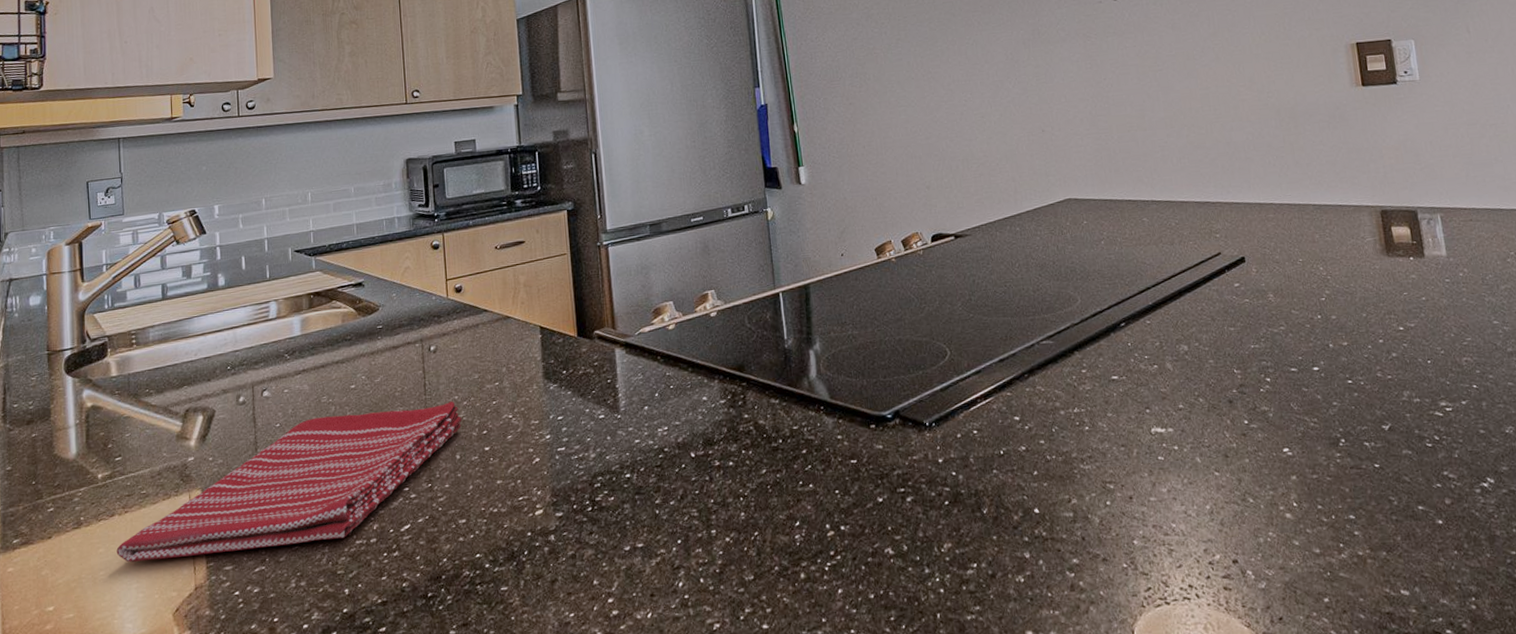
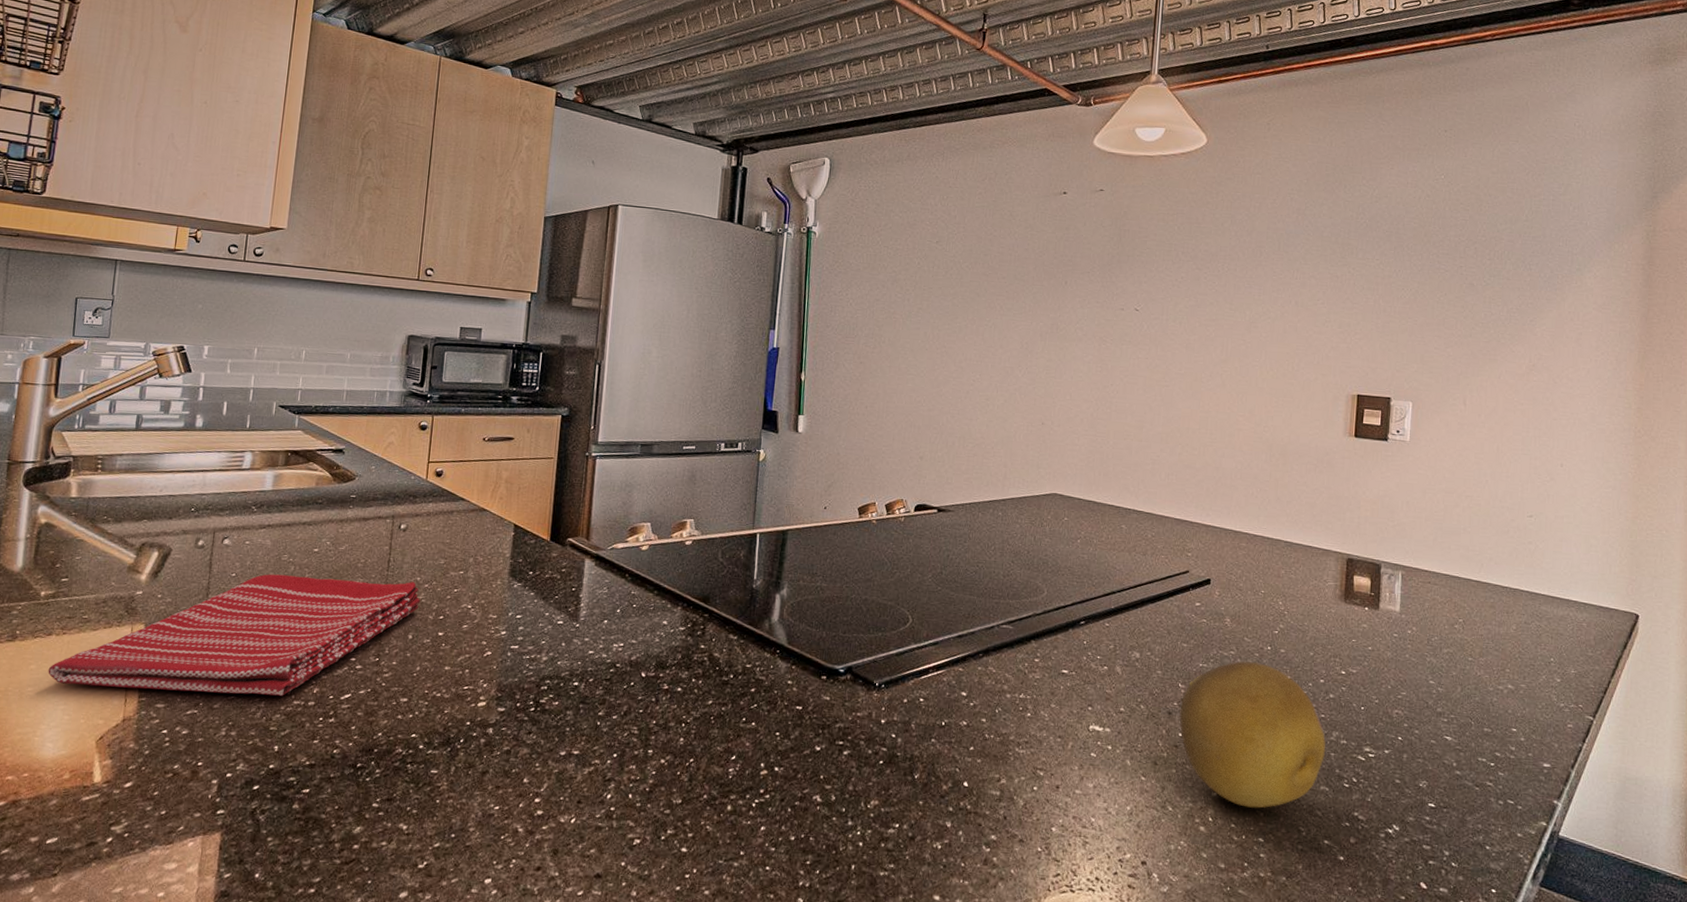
fruit: none [1240,333,1401,486] -> present [1179,661,1326,808]

